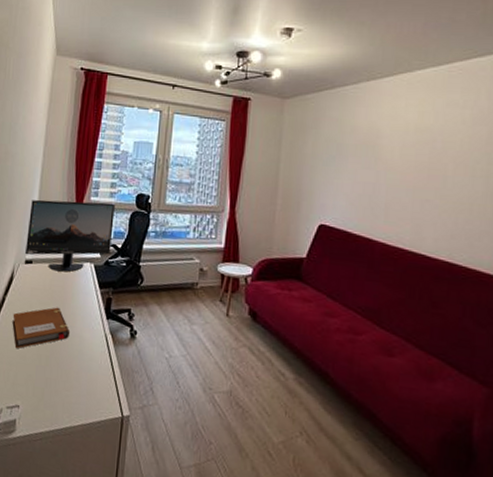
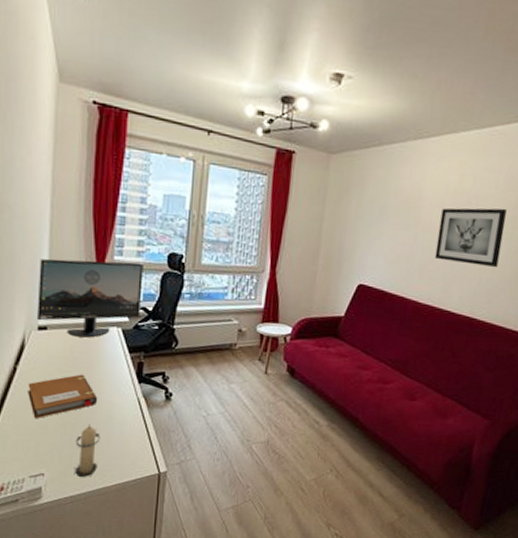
candle: none [45,357,71,413] -> present [74,424,101,477]
wall art: none [400,143,479,208] -> present [434,207,507,268]

